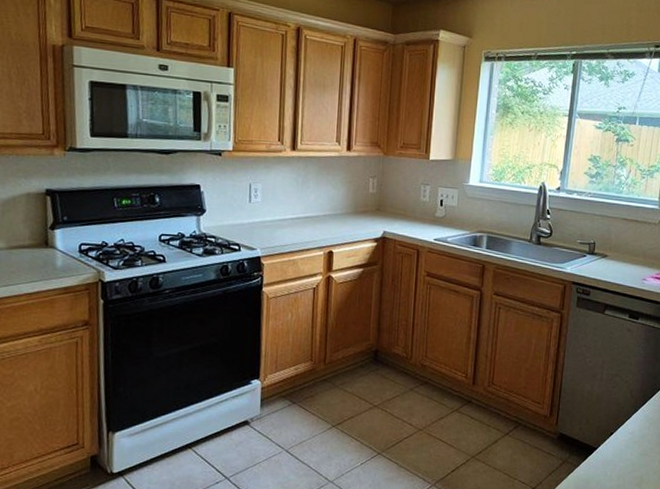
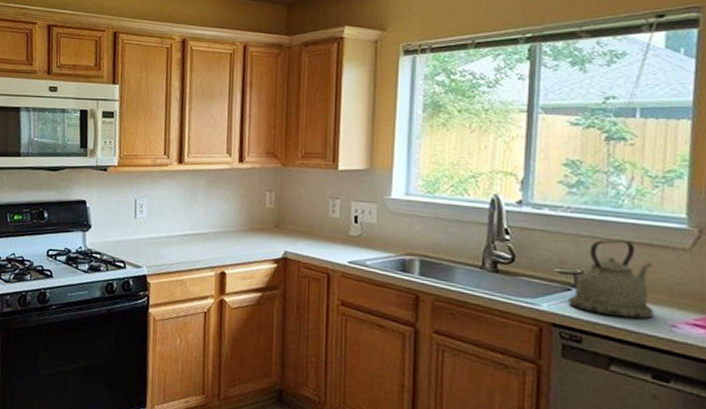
kettle: none [584,217,636,276] -> present [568,239,654,319]

